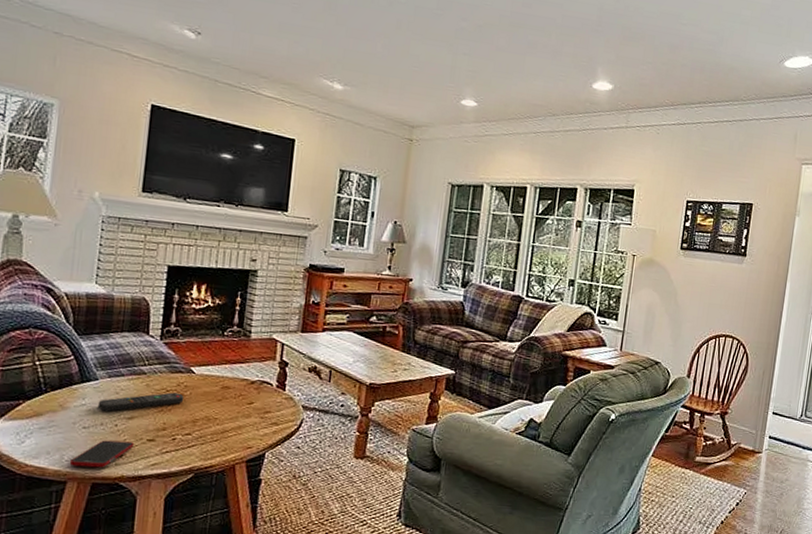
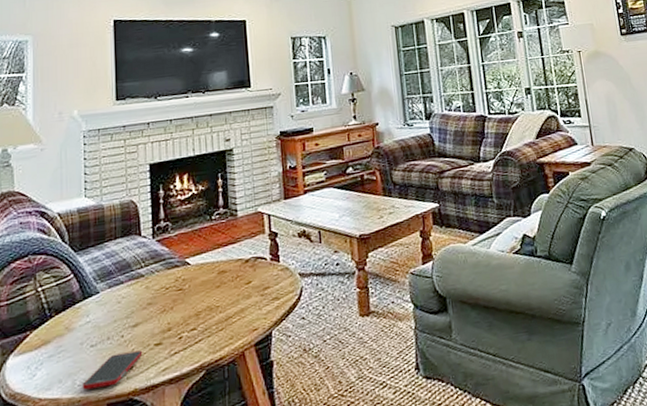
remote control: present [97,392,184,412] -> none [102,288,184,324]

